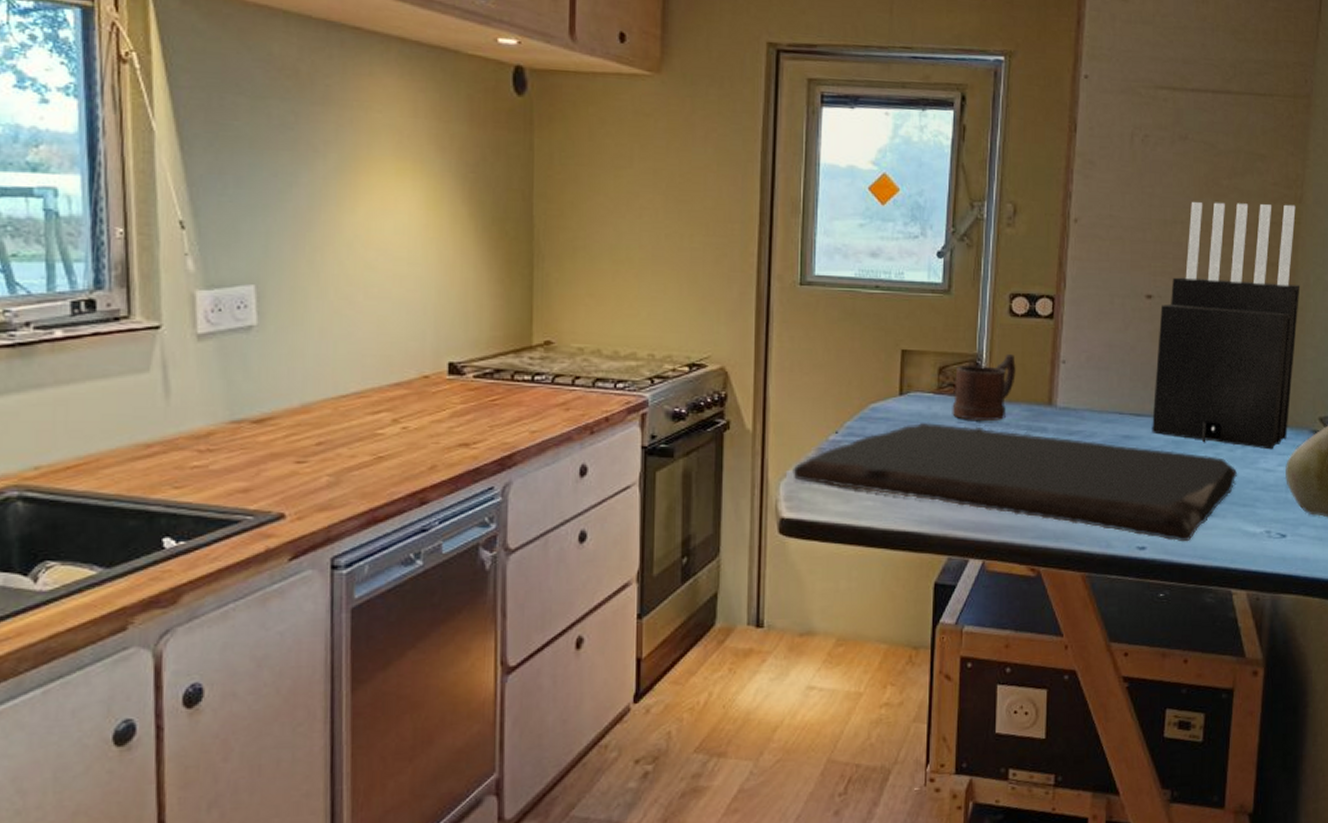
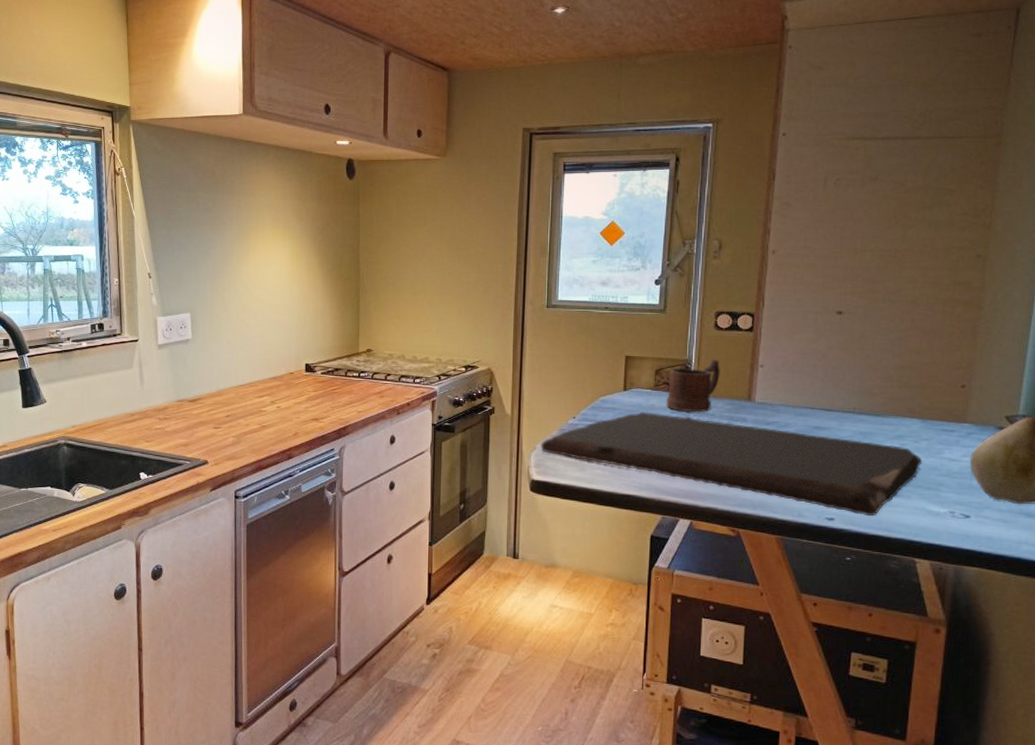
knife block: present [1152,202,1301,450] -> none [841,231,988,443]

